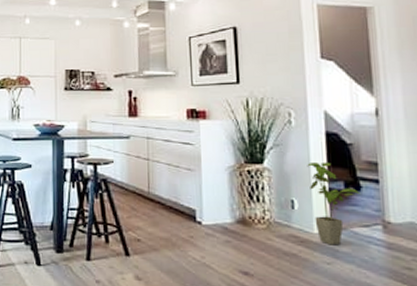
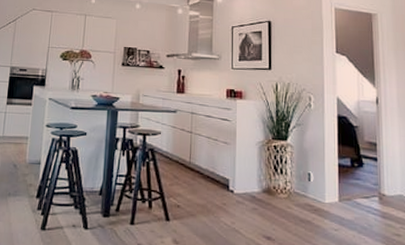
house plant: present [307,161,361,246] -> none [322,141,363,214]

